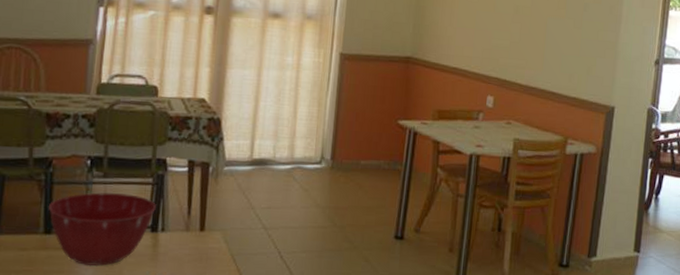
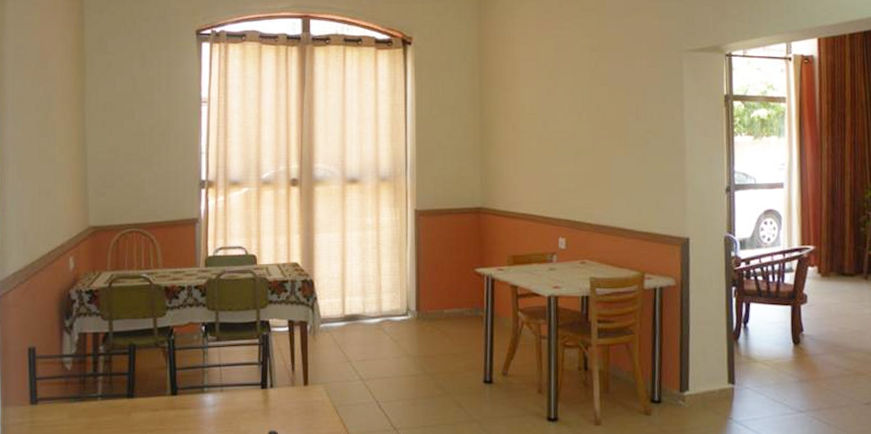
mixing bowl: present [48,192,156,266] -> none [172,355,264,423]

